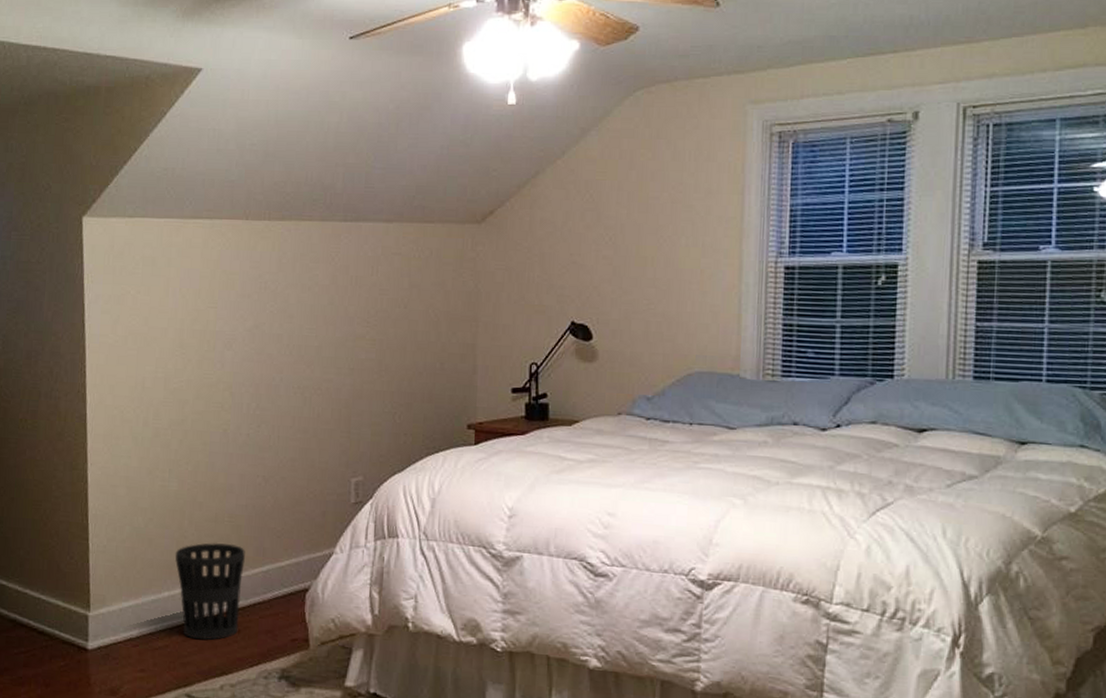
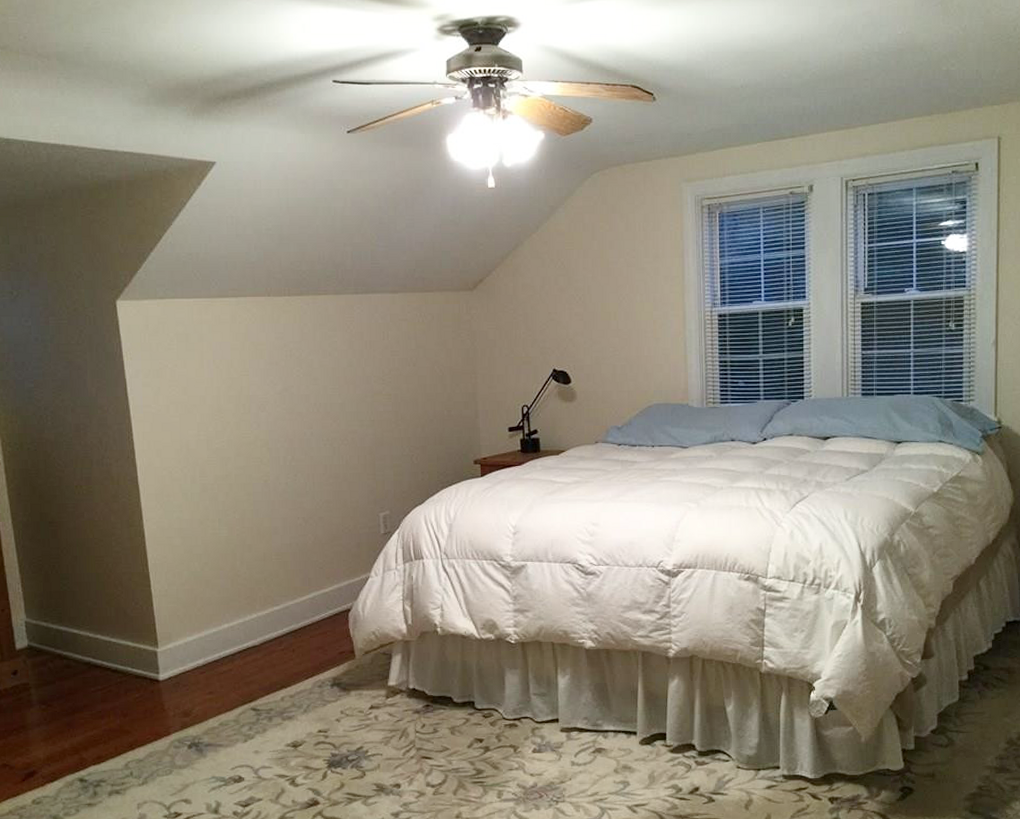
wastebasket: present [174,542,245,640] -> none [230,577,293,662]

